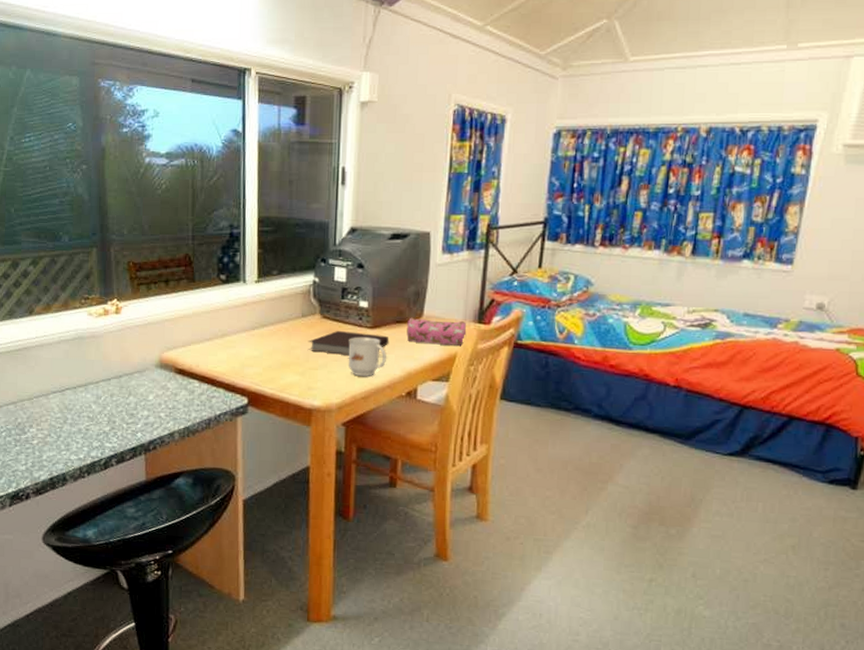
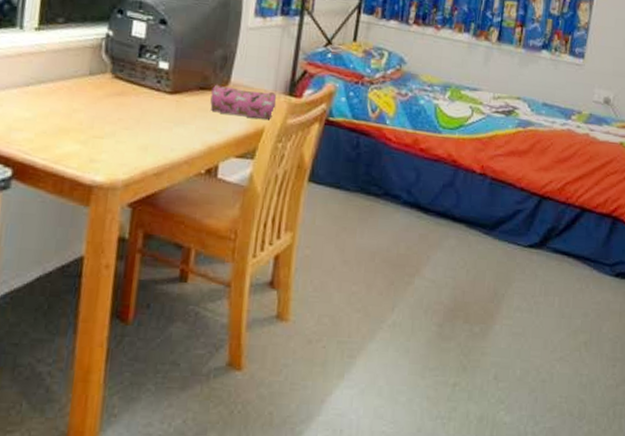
notebook: present [307,330,389,355] -> none [92,93,191,123]
mug: present [349,337,386,376] -> none [141,102,186,149]

